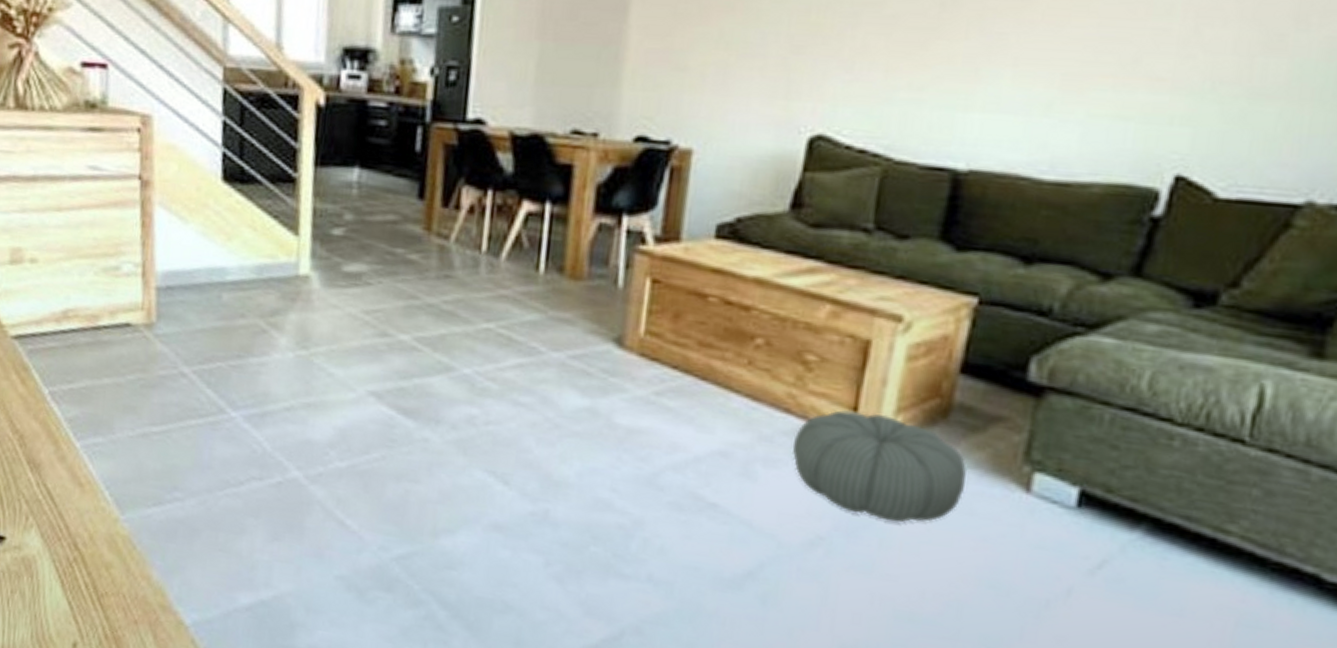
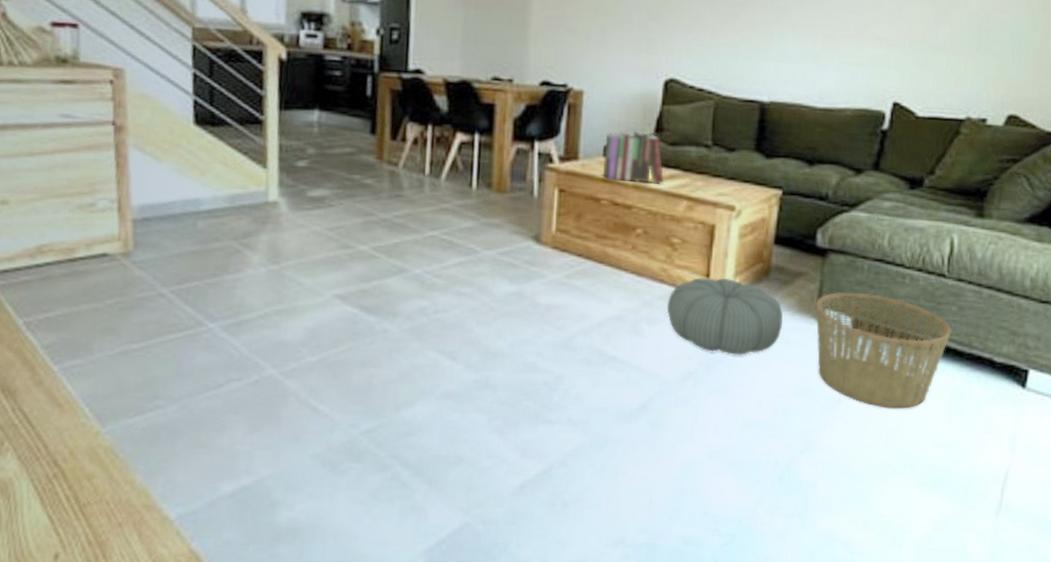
books: none [712,205,800,280] -> present [602,131,664,184]
basket: none [1016,450,1248,631] -> present [816,292,951,409]

